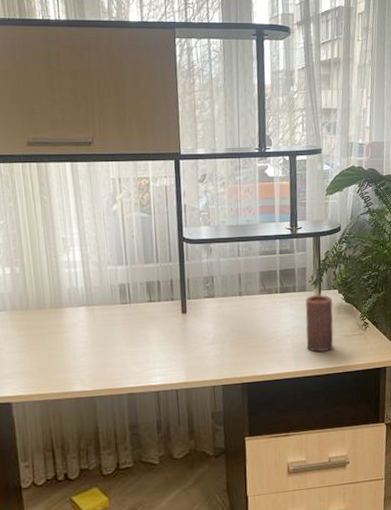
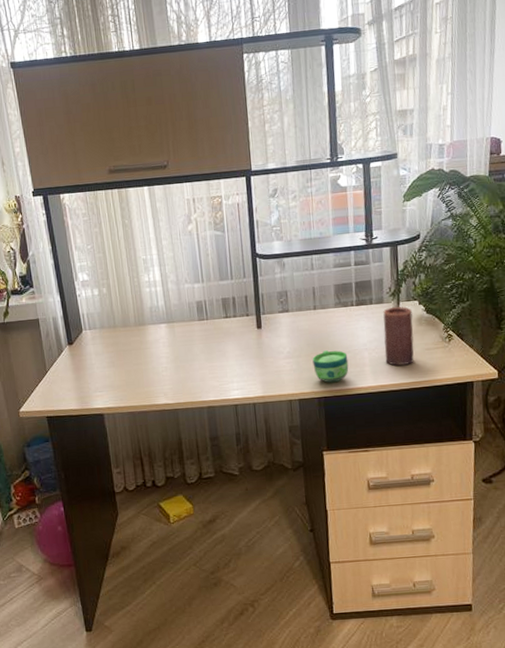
cup: none [237,336,272,369] -> present [312,350,349,383]

